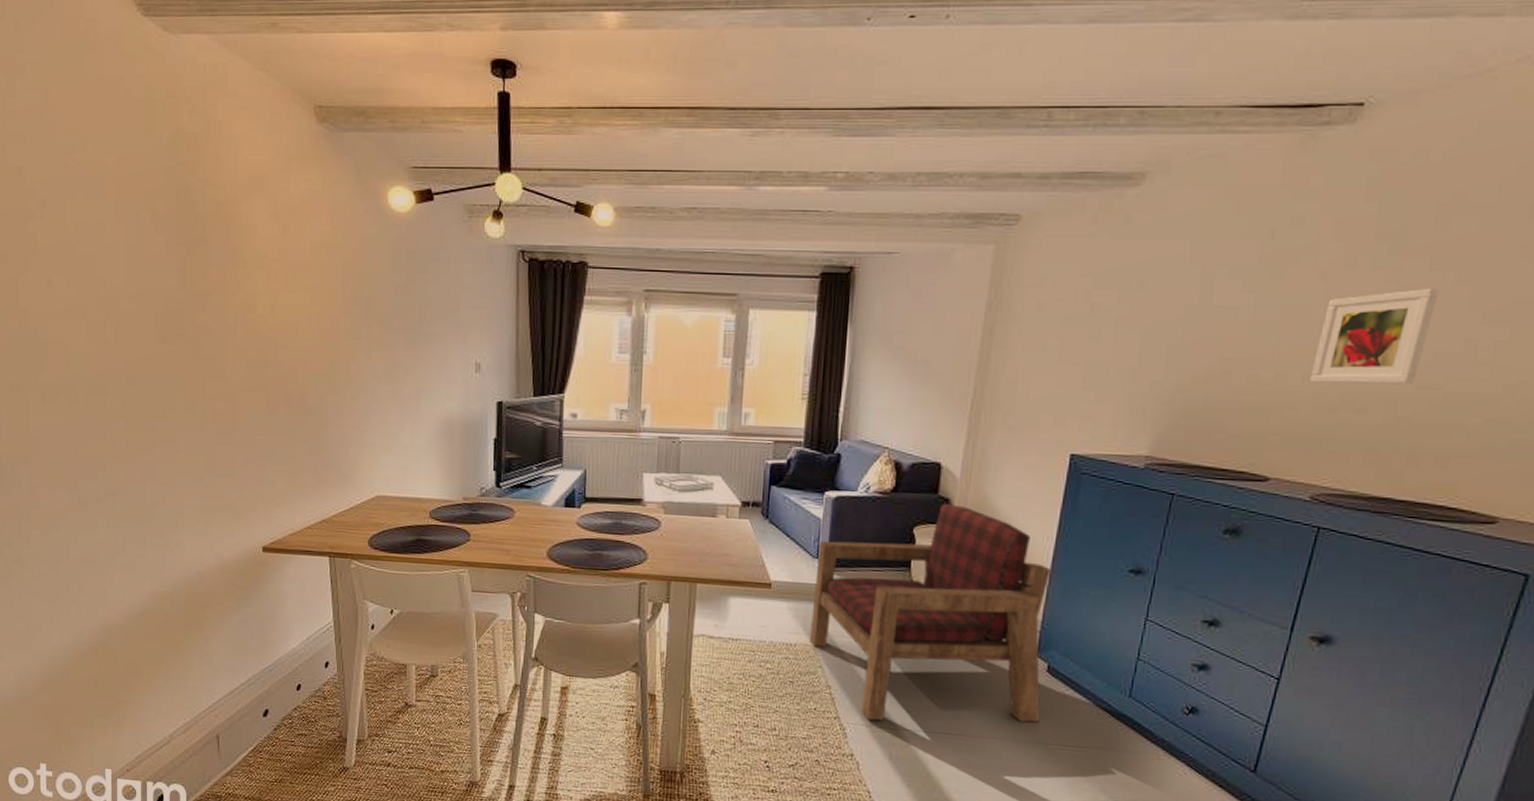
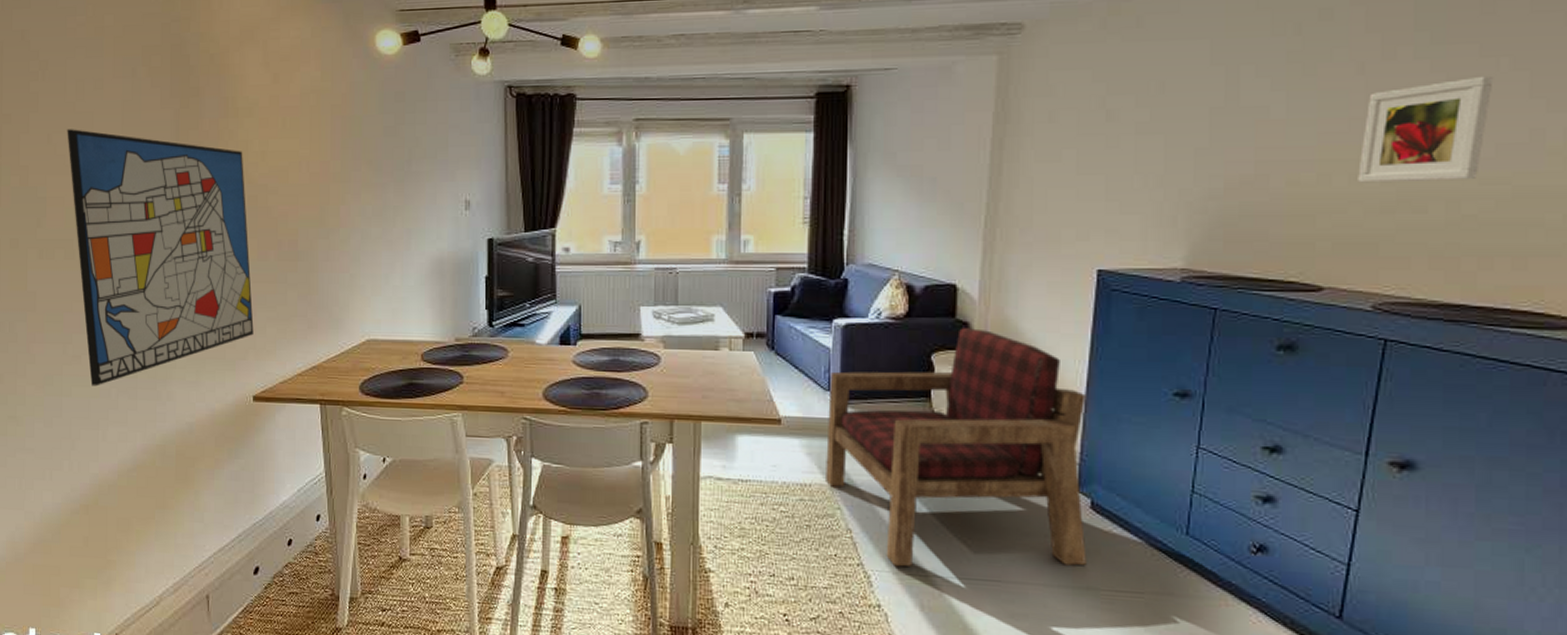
wall art: none [67,272,263,533] -> present [67,129,254,387]

